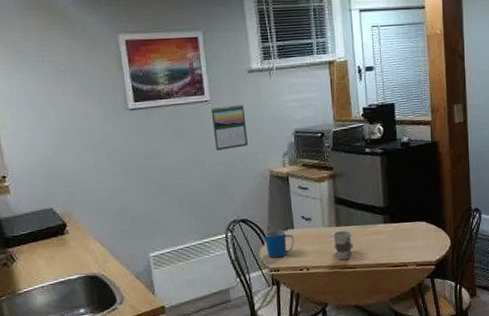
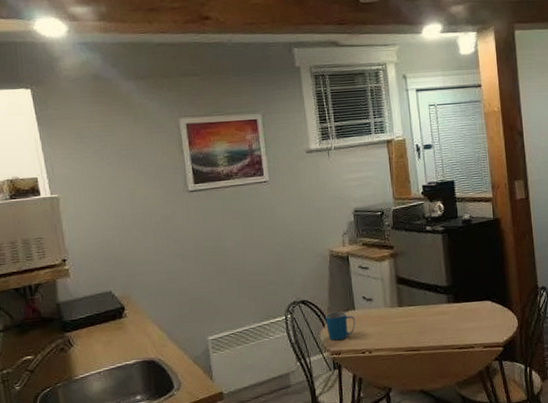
calendar: present [211,105,248,151] -> none [270,185,307,231]
cup: present [332,230,354,260] -> none [394,310,417,342]

